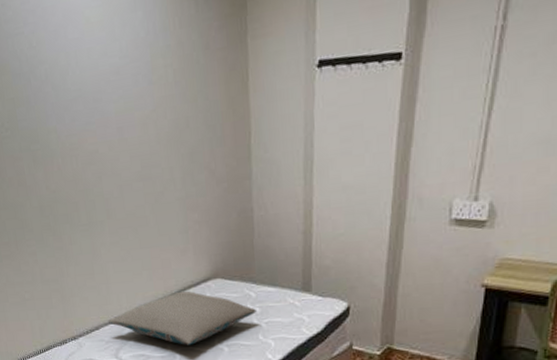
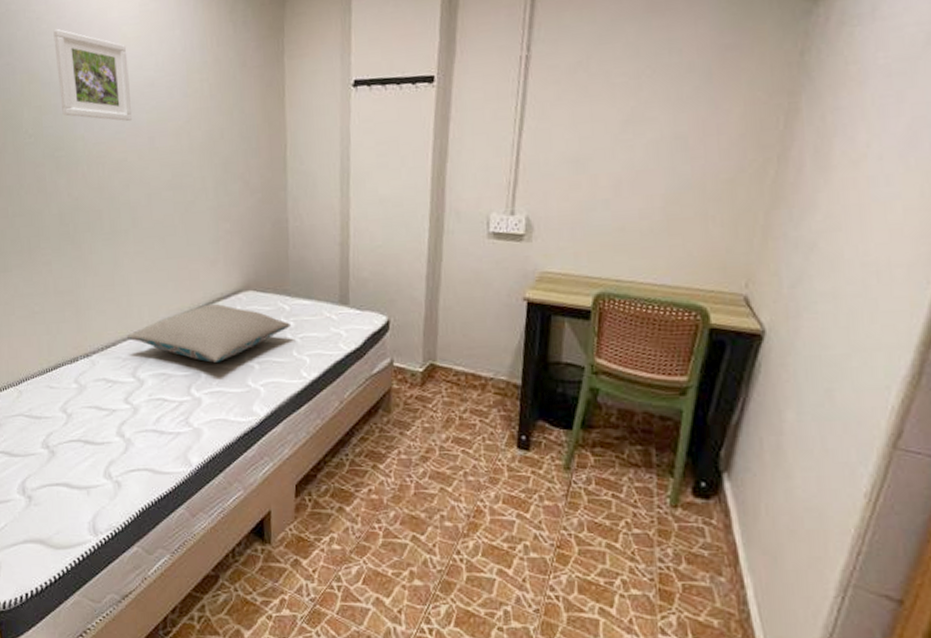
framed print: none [19,16,100,112] -> present [53,29,132,122]

